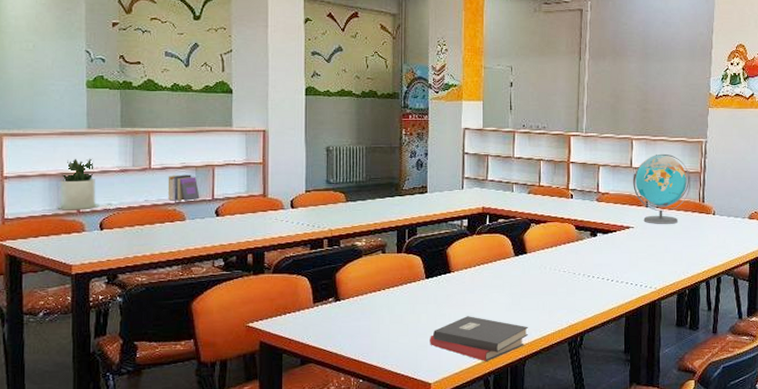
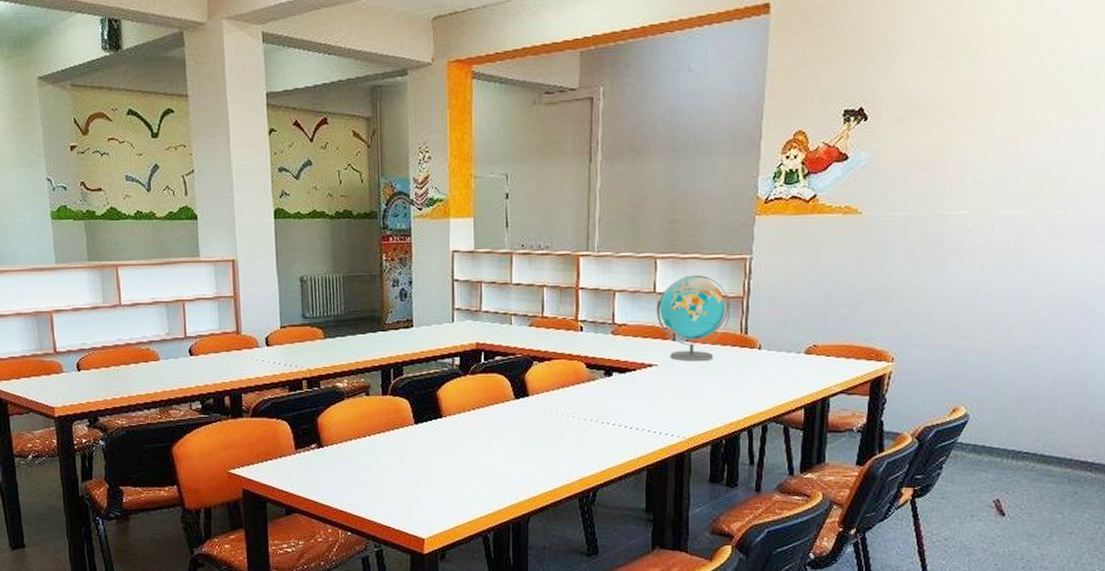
planter: present [56,158,100,211] -> none [34,295,75,351]
books: present [169,174,200,201] -> none [140,311,172,340]
hardback book: present [430,316,529,362] -> none [421,466,533,518]

